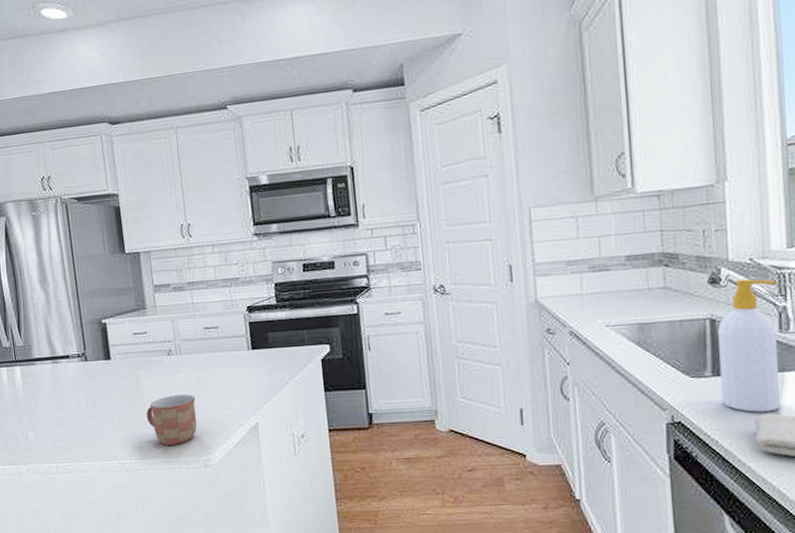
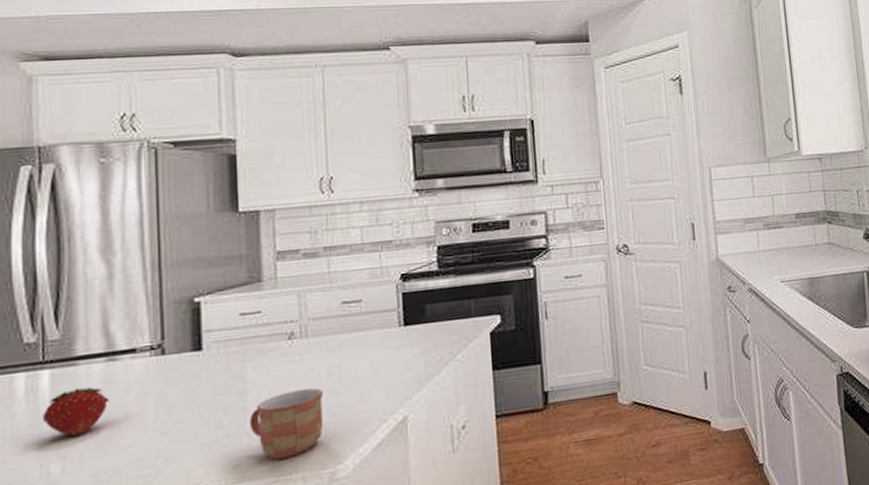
fruit: none [20,381,57,415] -> present [43,387,110,437]

